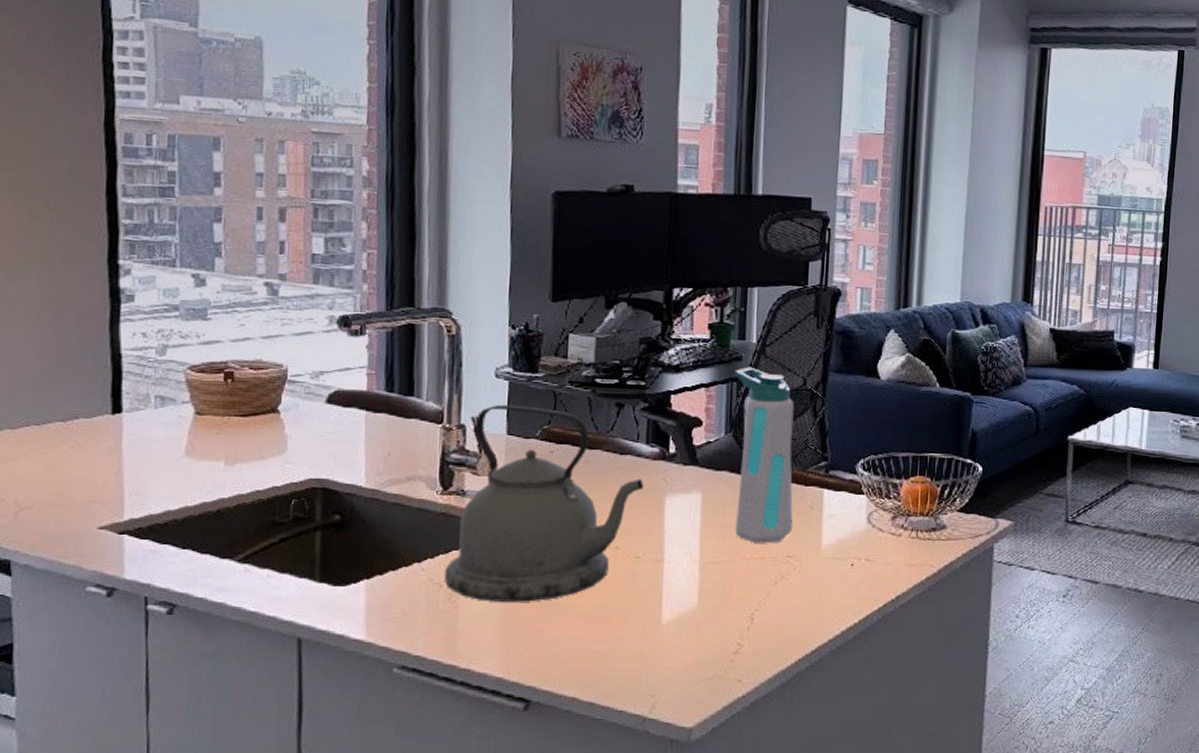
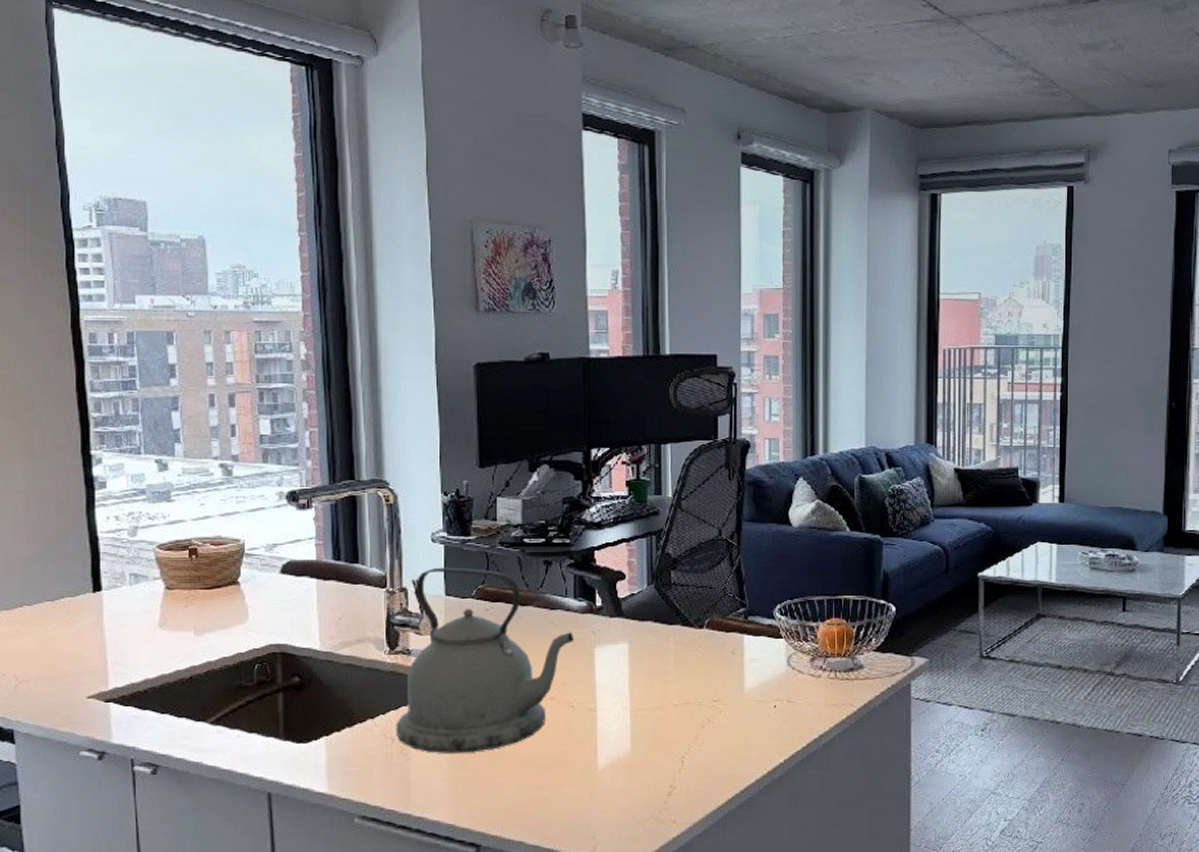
water bottle: present [735,366,794,543] -> none [653,520,716,689]

